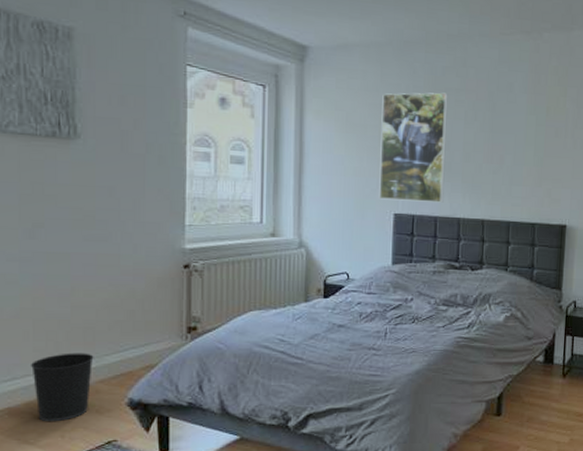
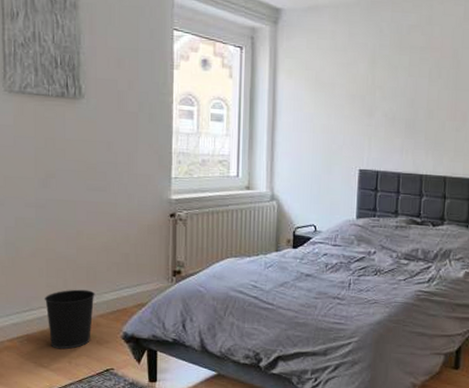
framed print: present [379,92,448,203] -> none [345,51,413,159]

